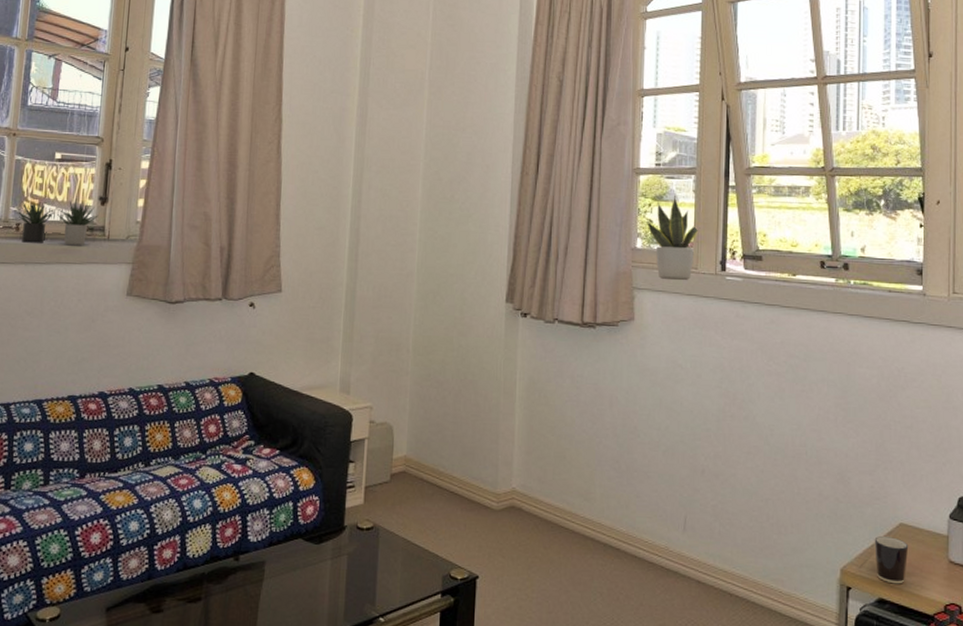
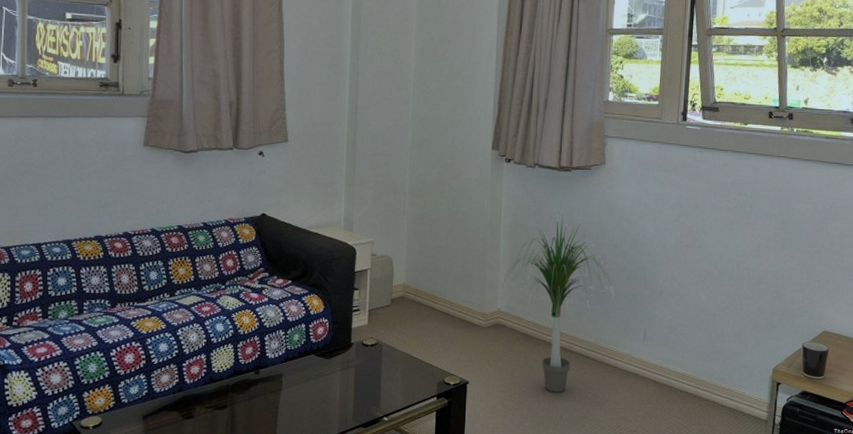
succulent plant: present [14,198,98,246] -> none [30,56,112,101]
potted plant: none [518,378,645,593] -> present [502,215,612,393]
potted plant: present [647,196,700,281] -> none [618,54,666,130]

